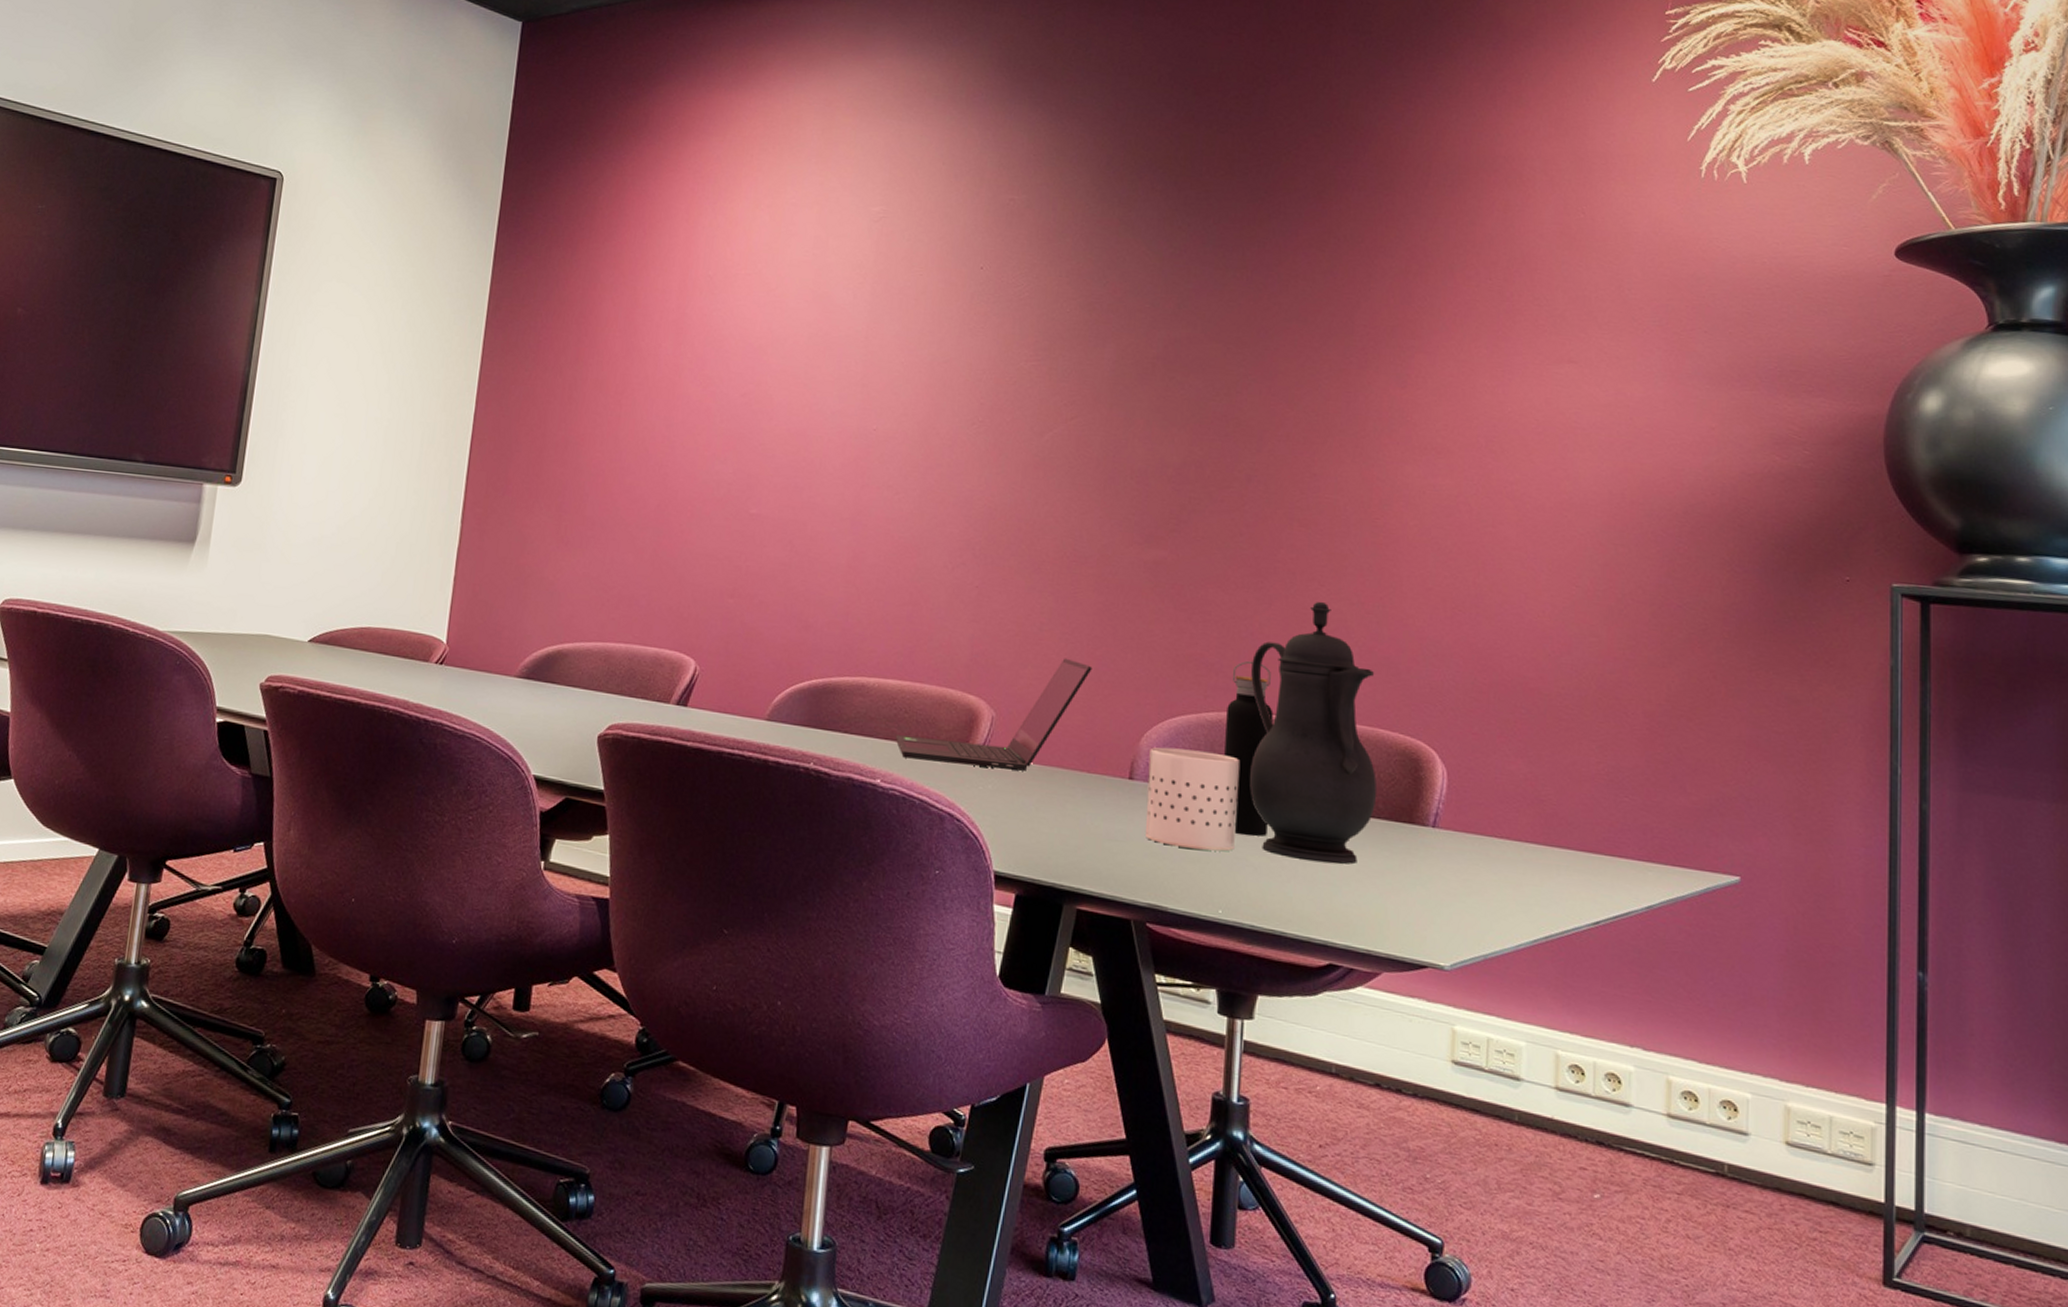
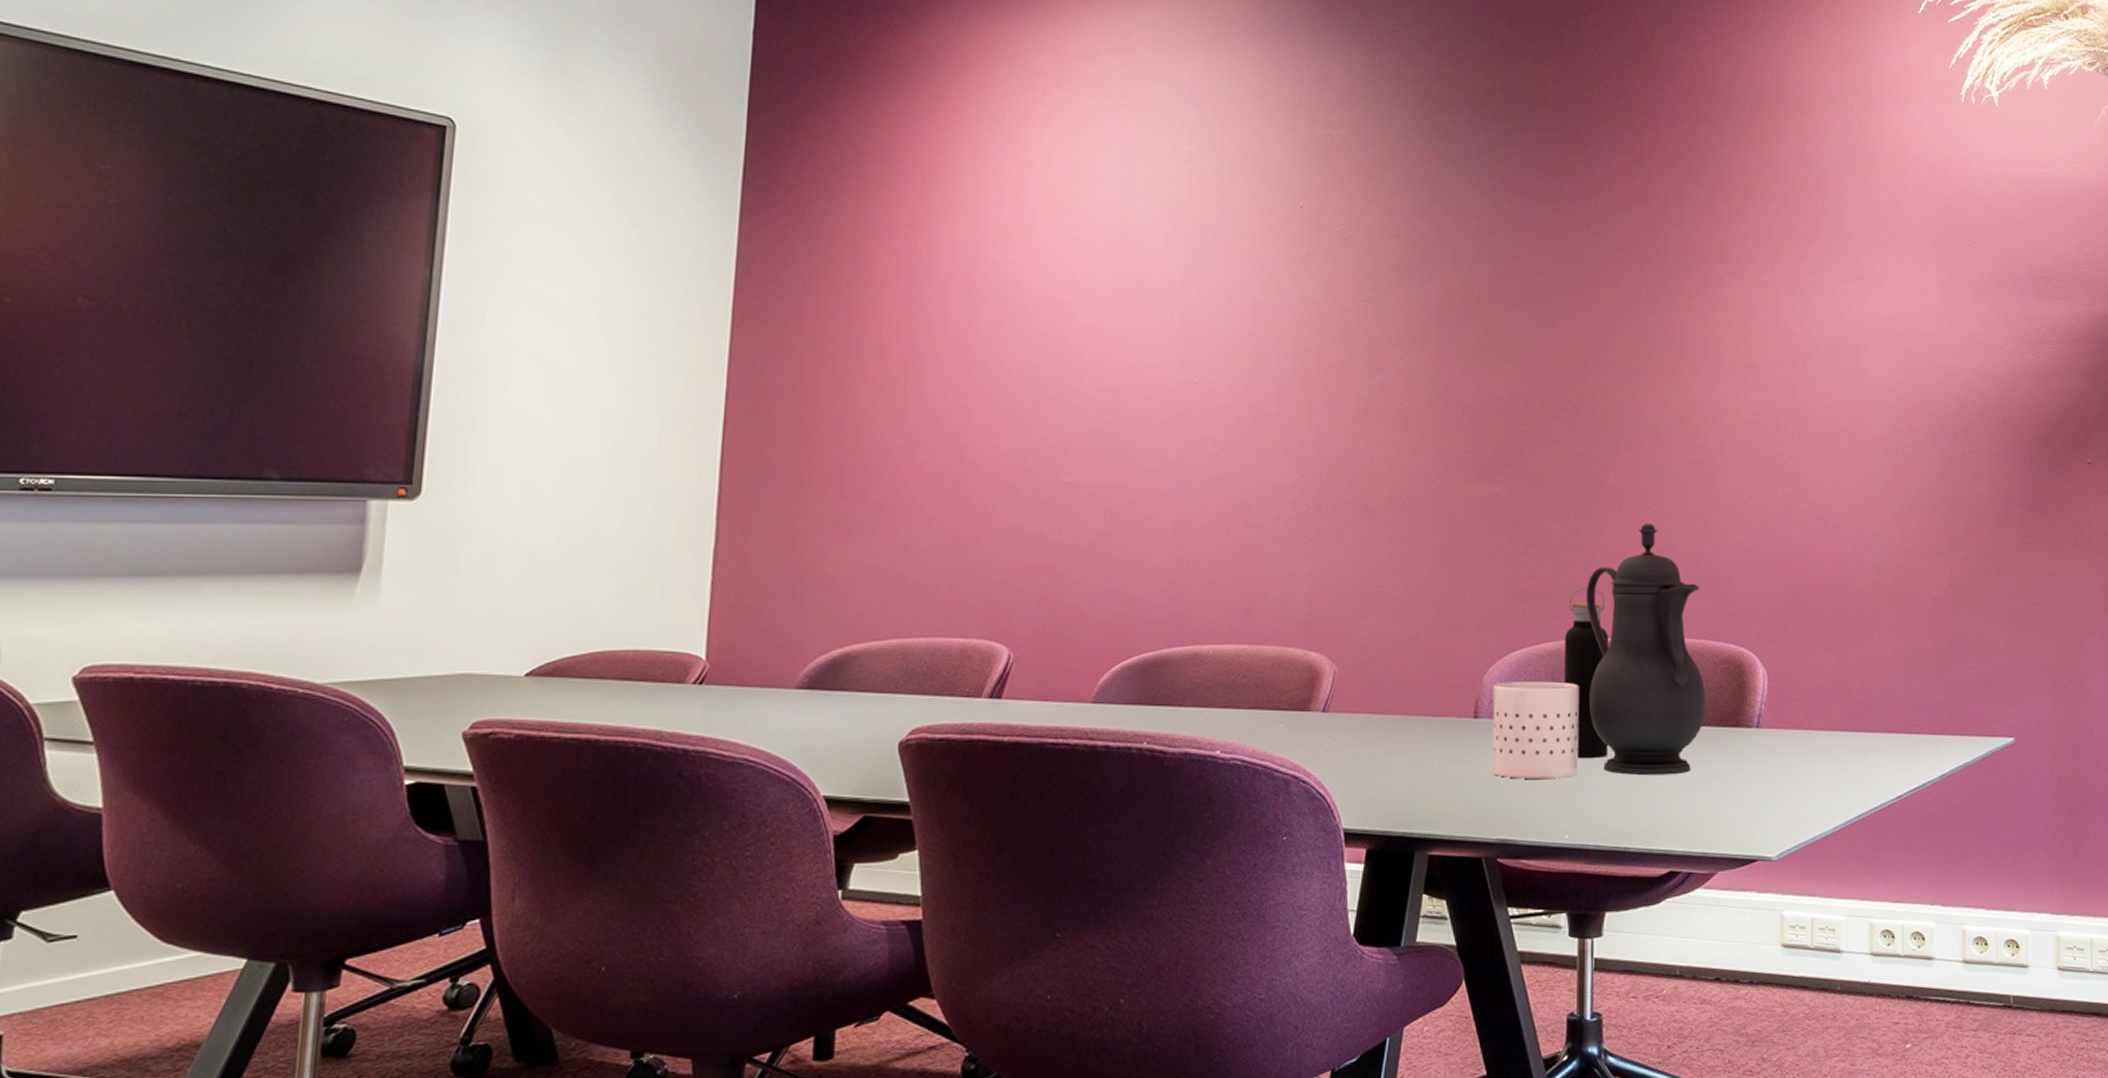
laptop: present [895,658,1093,771] -> none [1234,603,1433,725]

